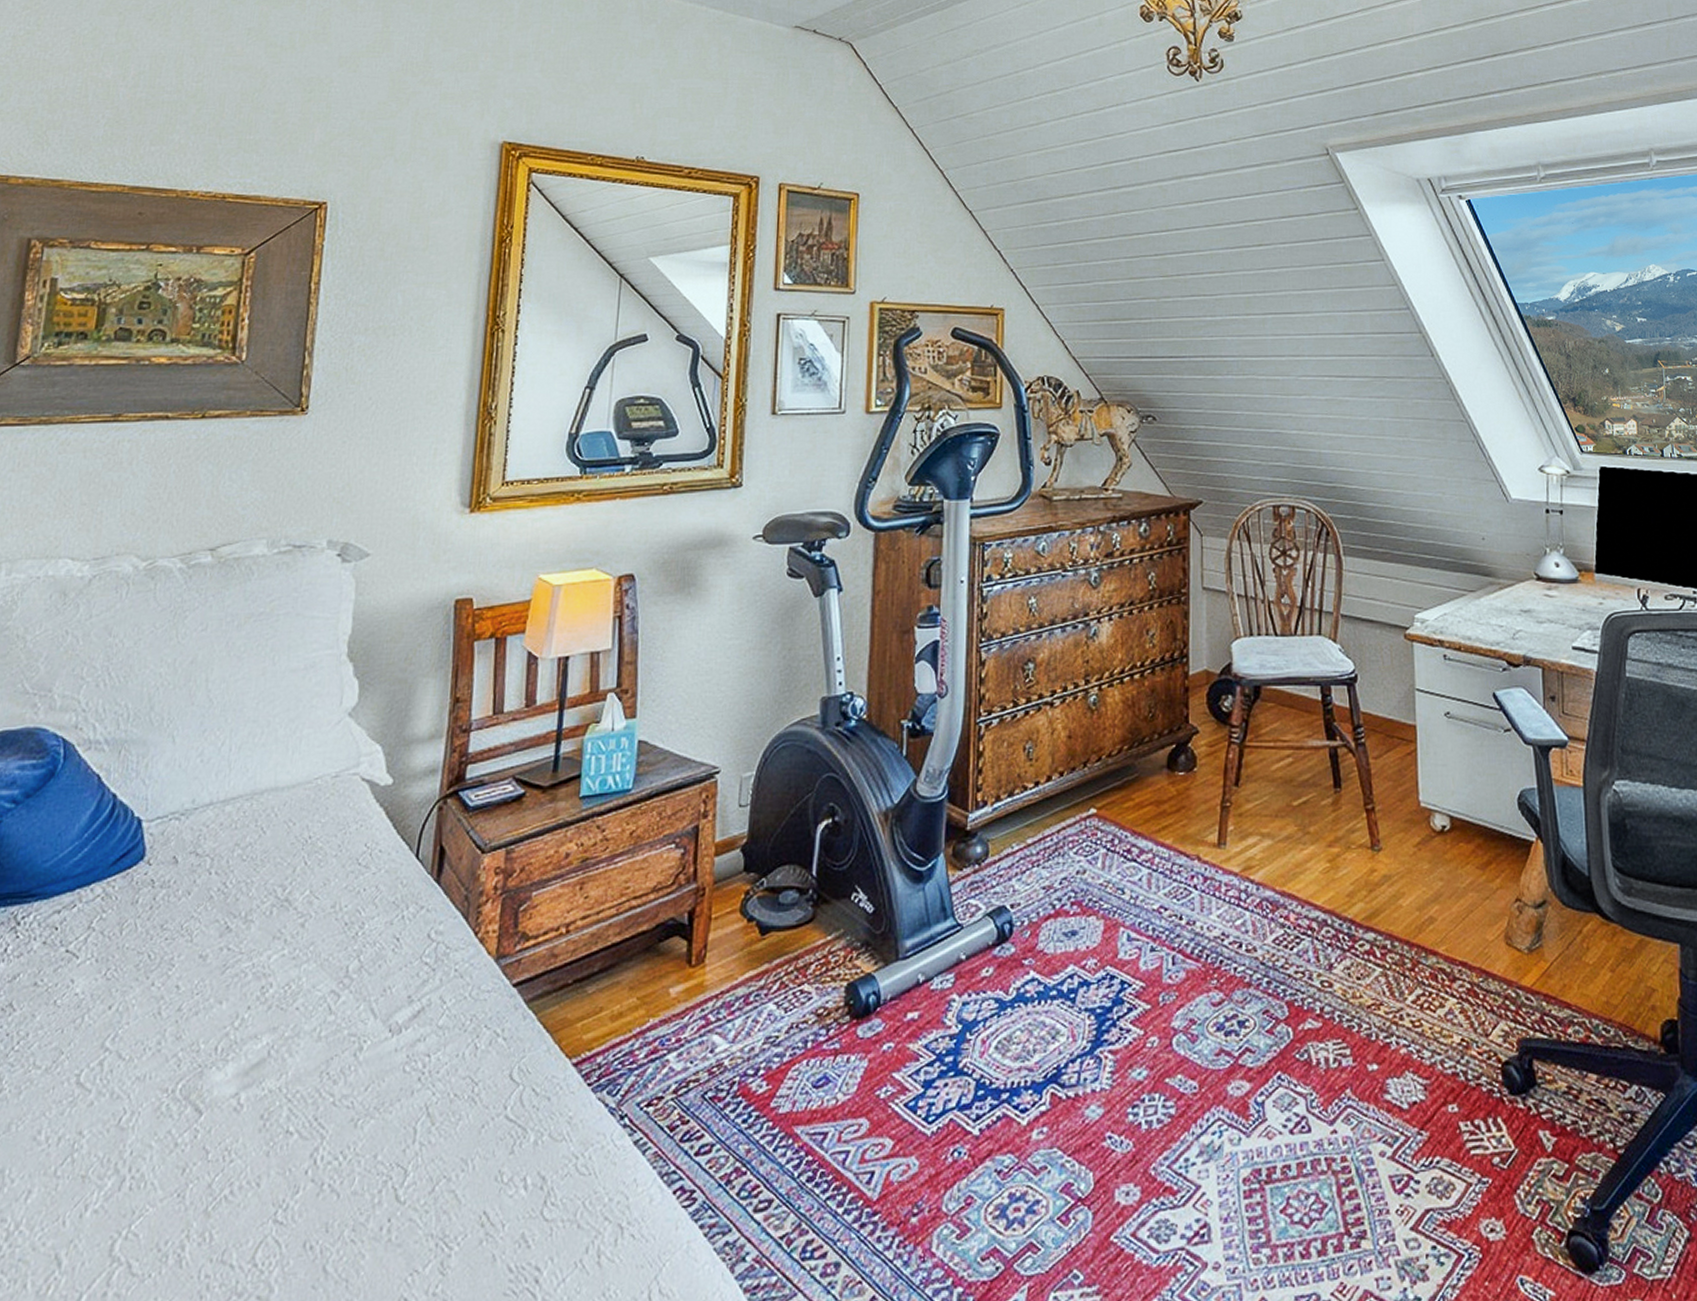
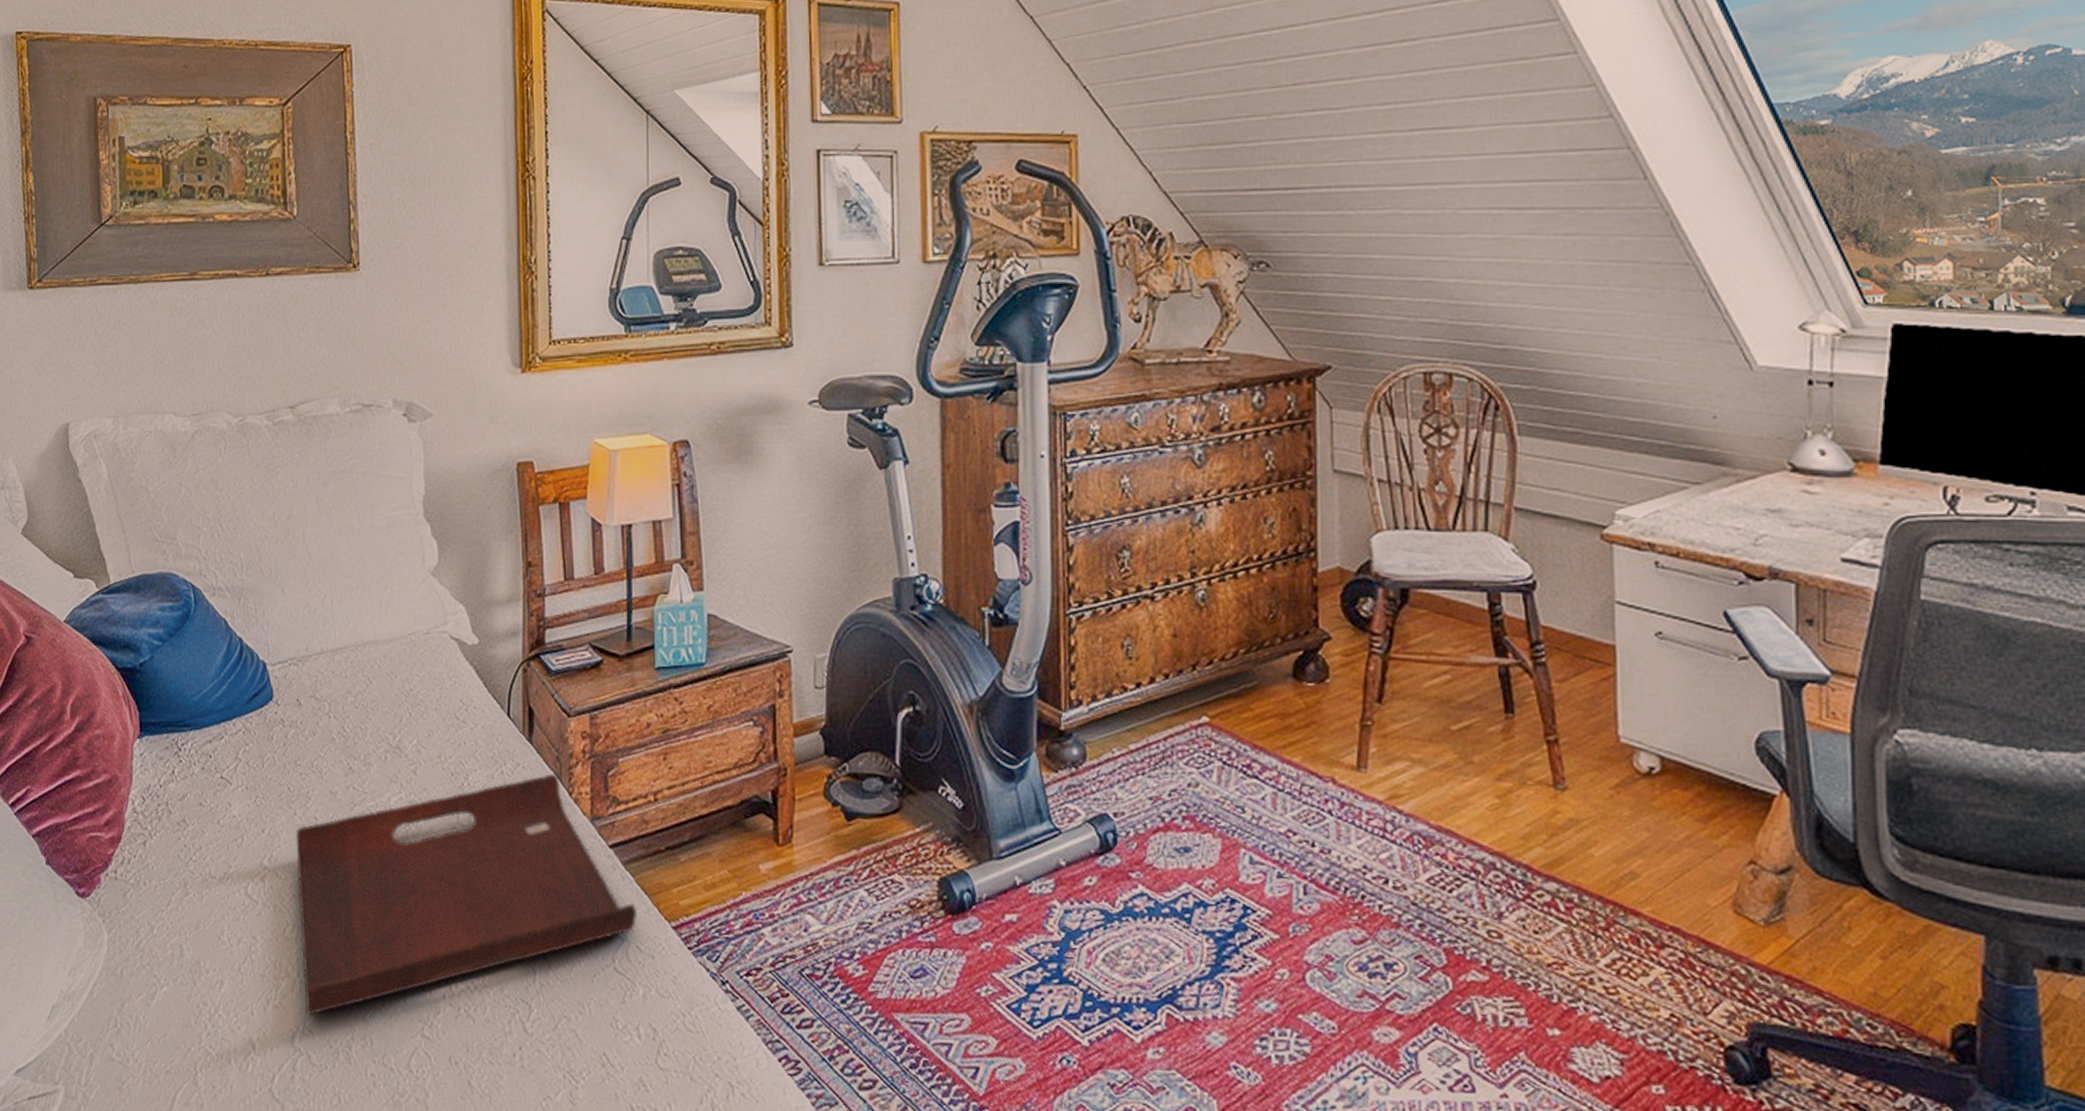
serving tray: none [133,914,537,1216] -> present [295,773,638,1016]

